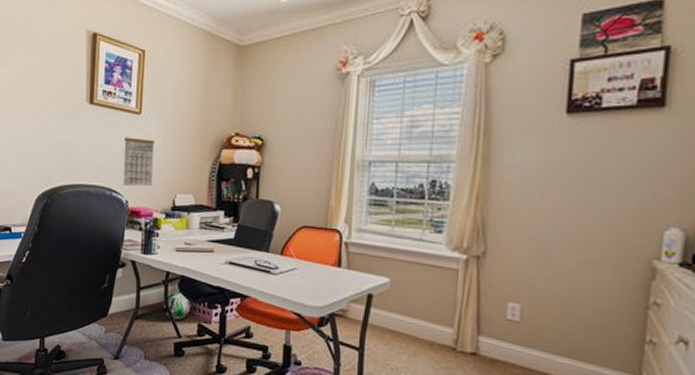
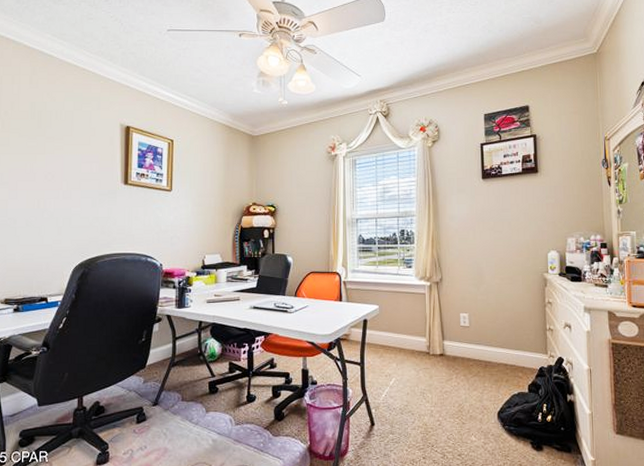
calendar: present [123,128,154,187] -> none [157,203,184,251]

